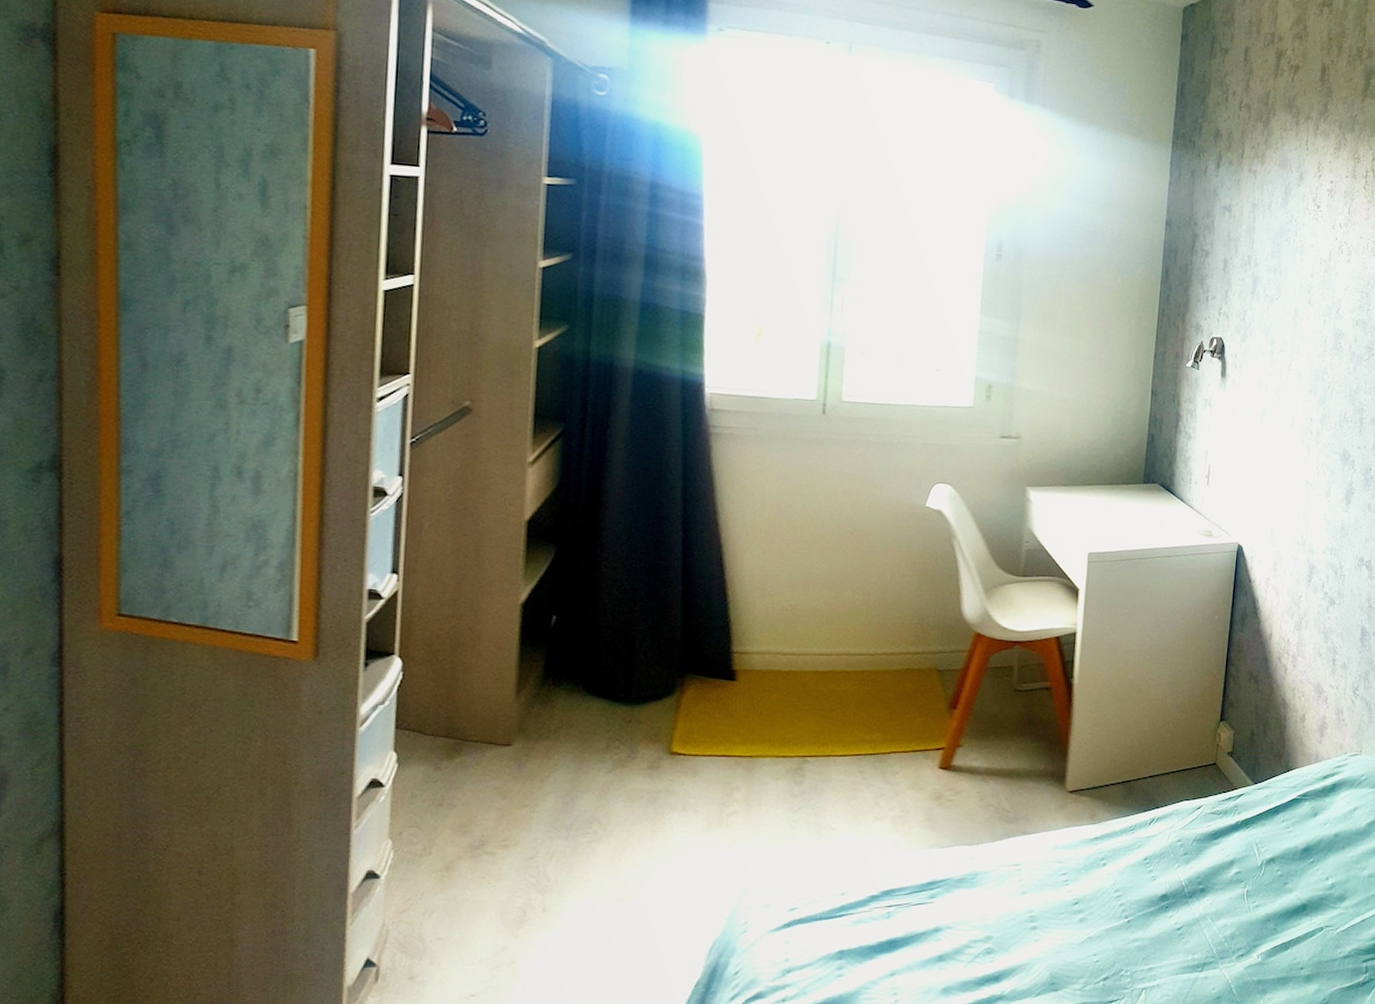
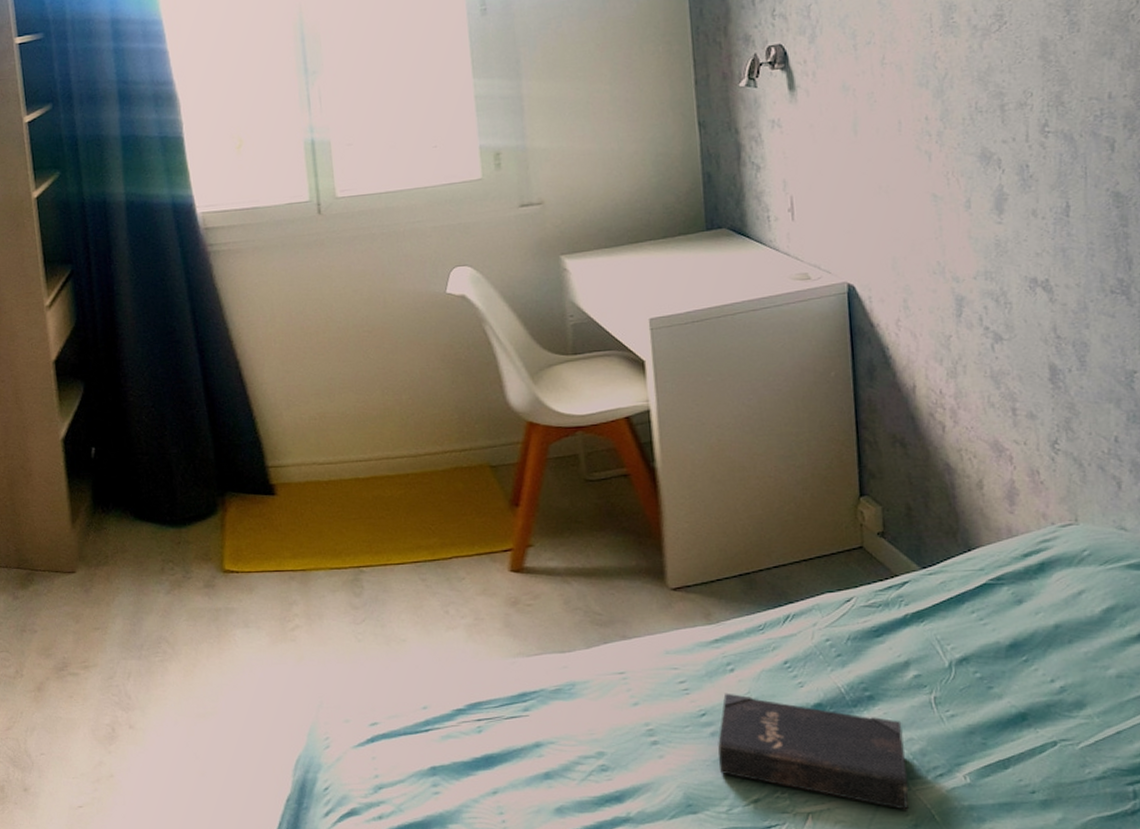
hardback book: none [1081,884,1221,985] -> present [718,693,909,810]

